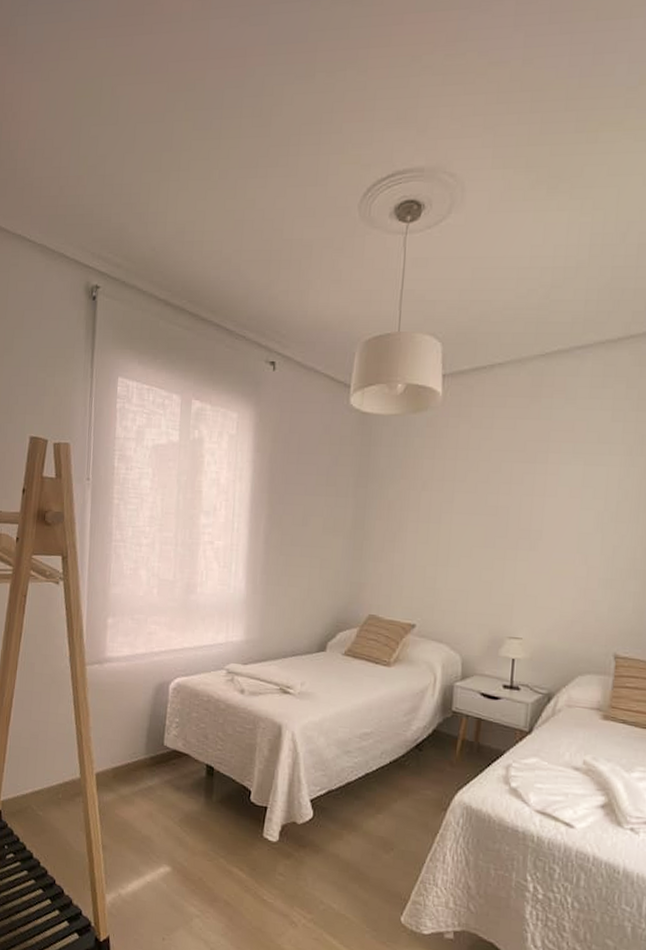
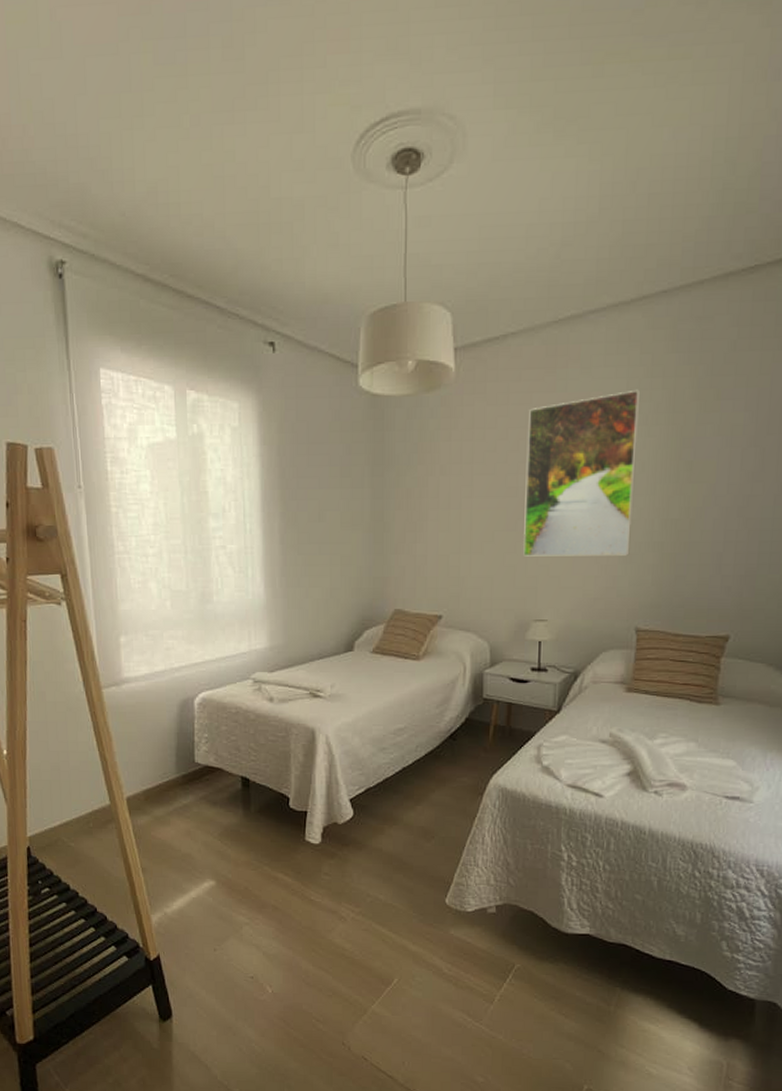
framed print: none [500,421,626,581] -> present [523,389,641,556]

